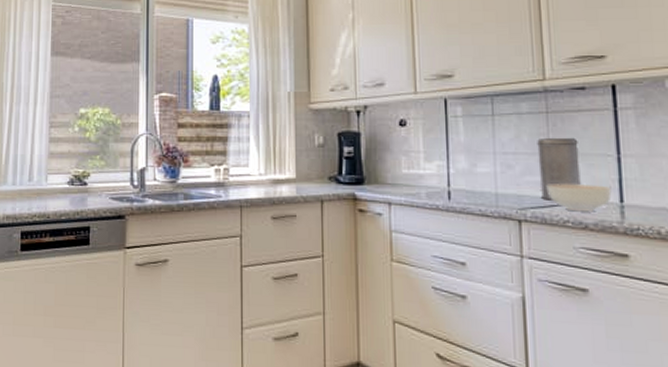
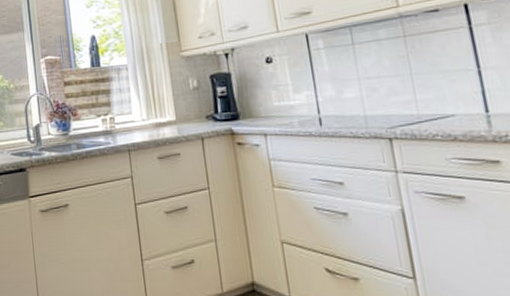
canister: present [537,138,581,200] -> none [398,58,445,118]
bowl: present [546,184,612,212] -> none [412,98,477,126]

